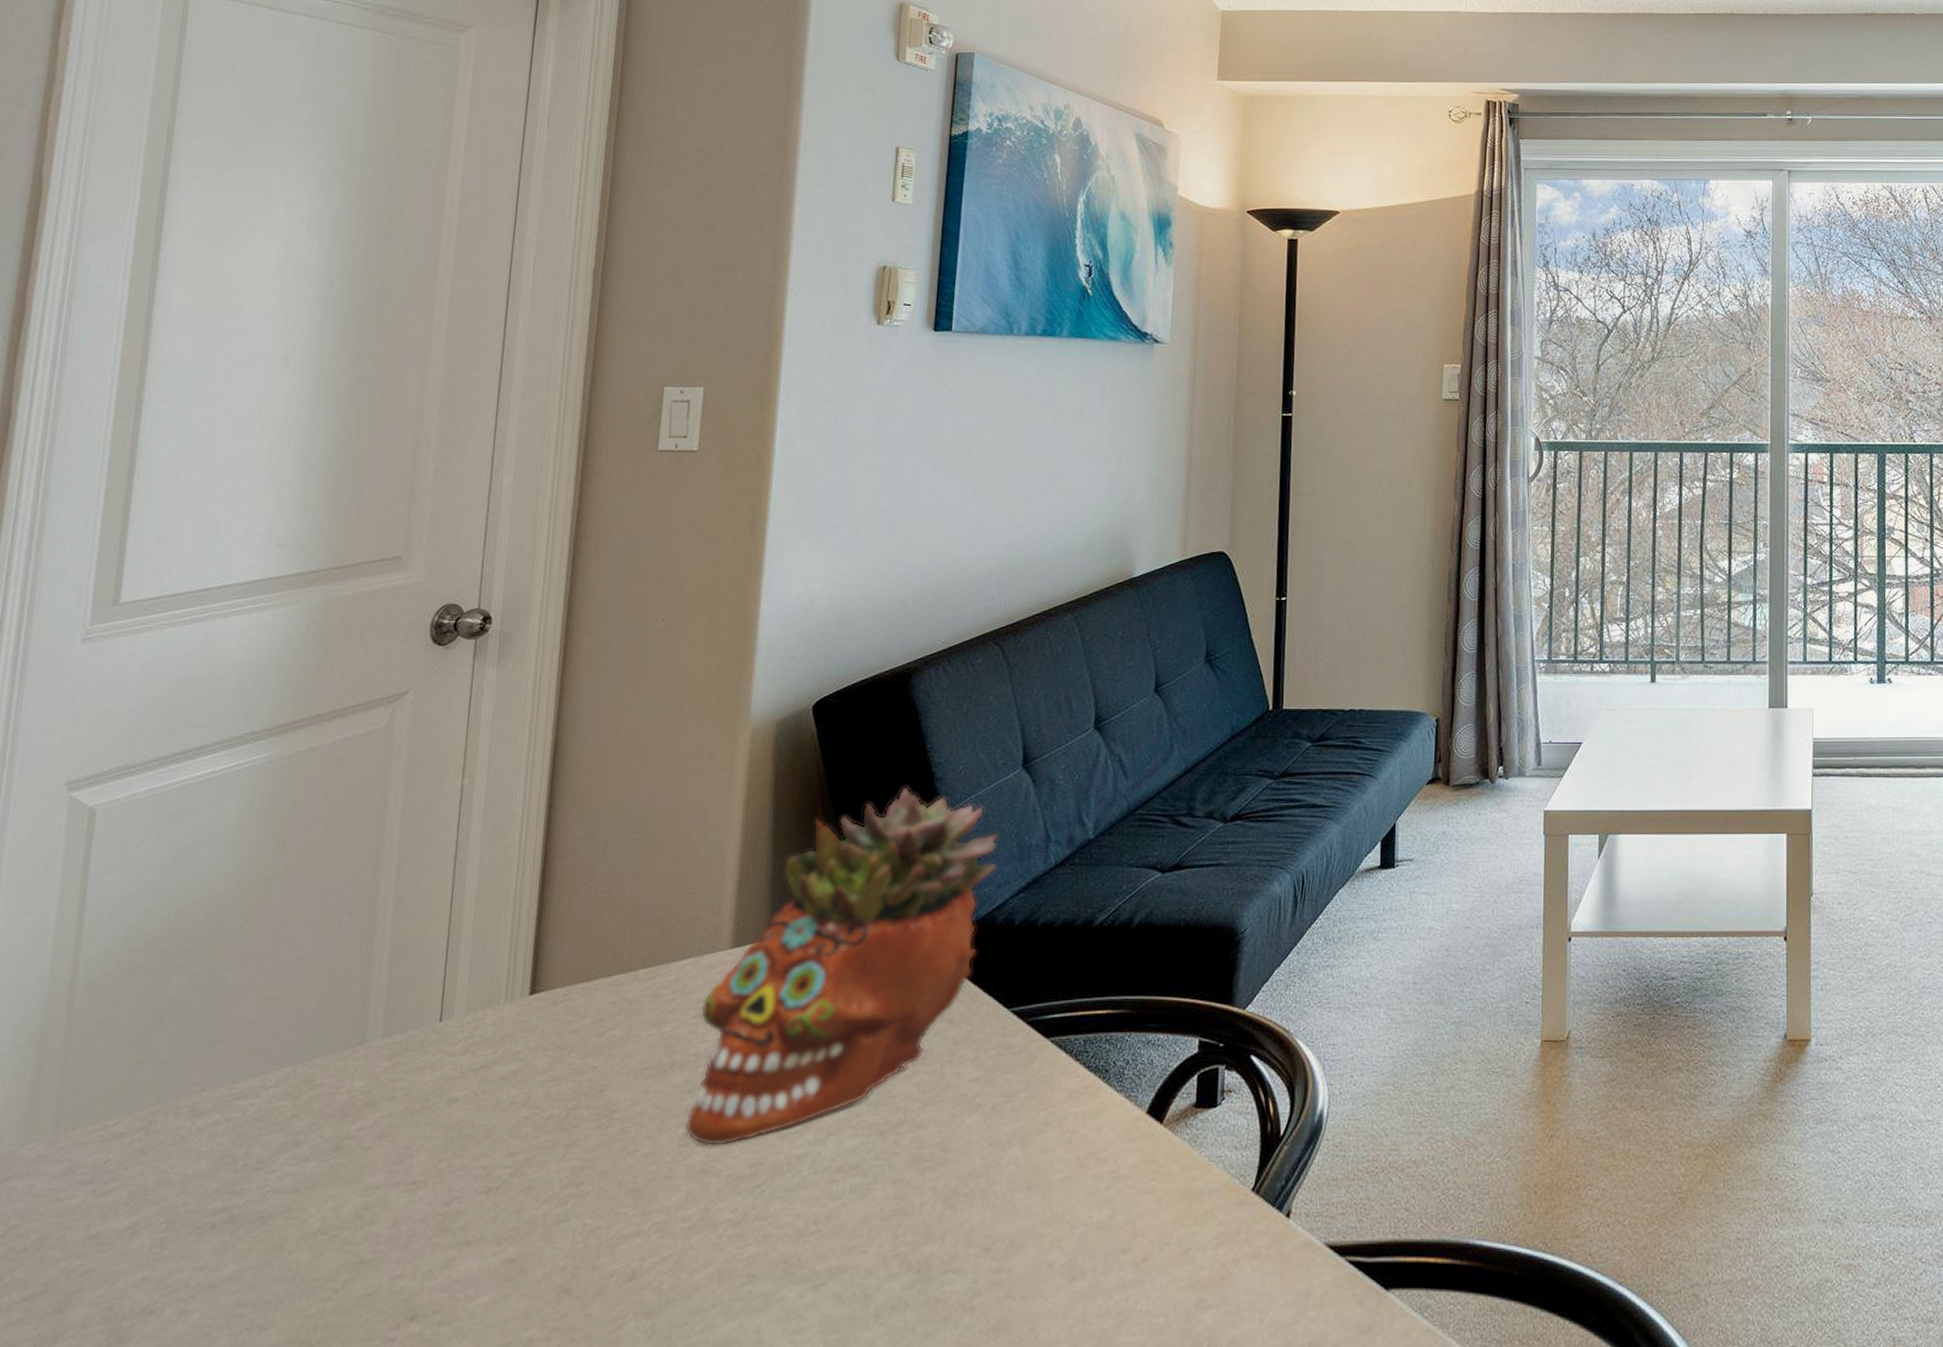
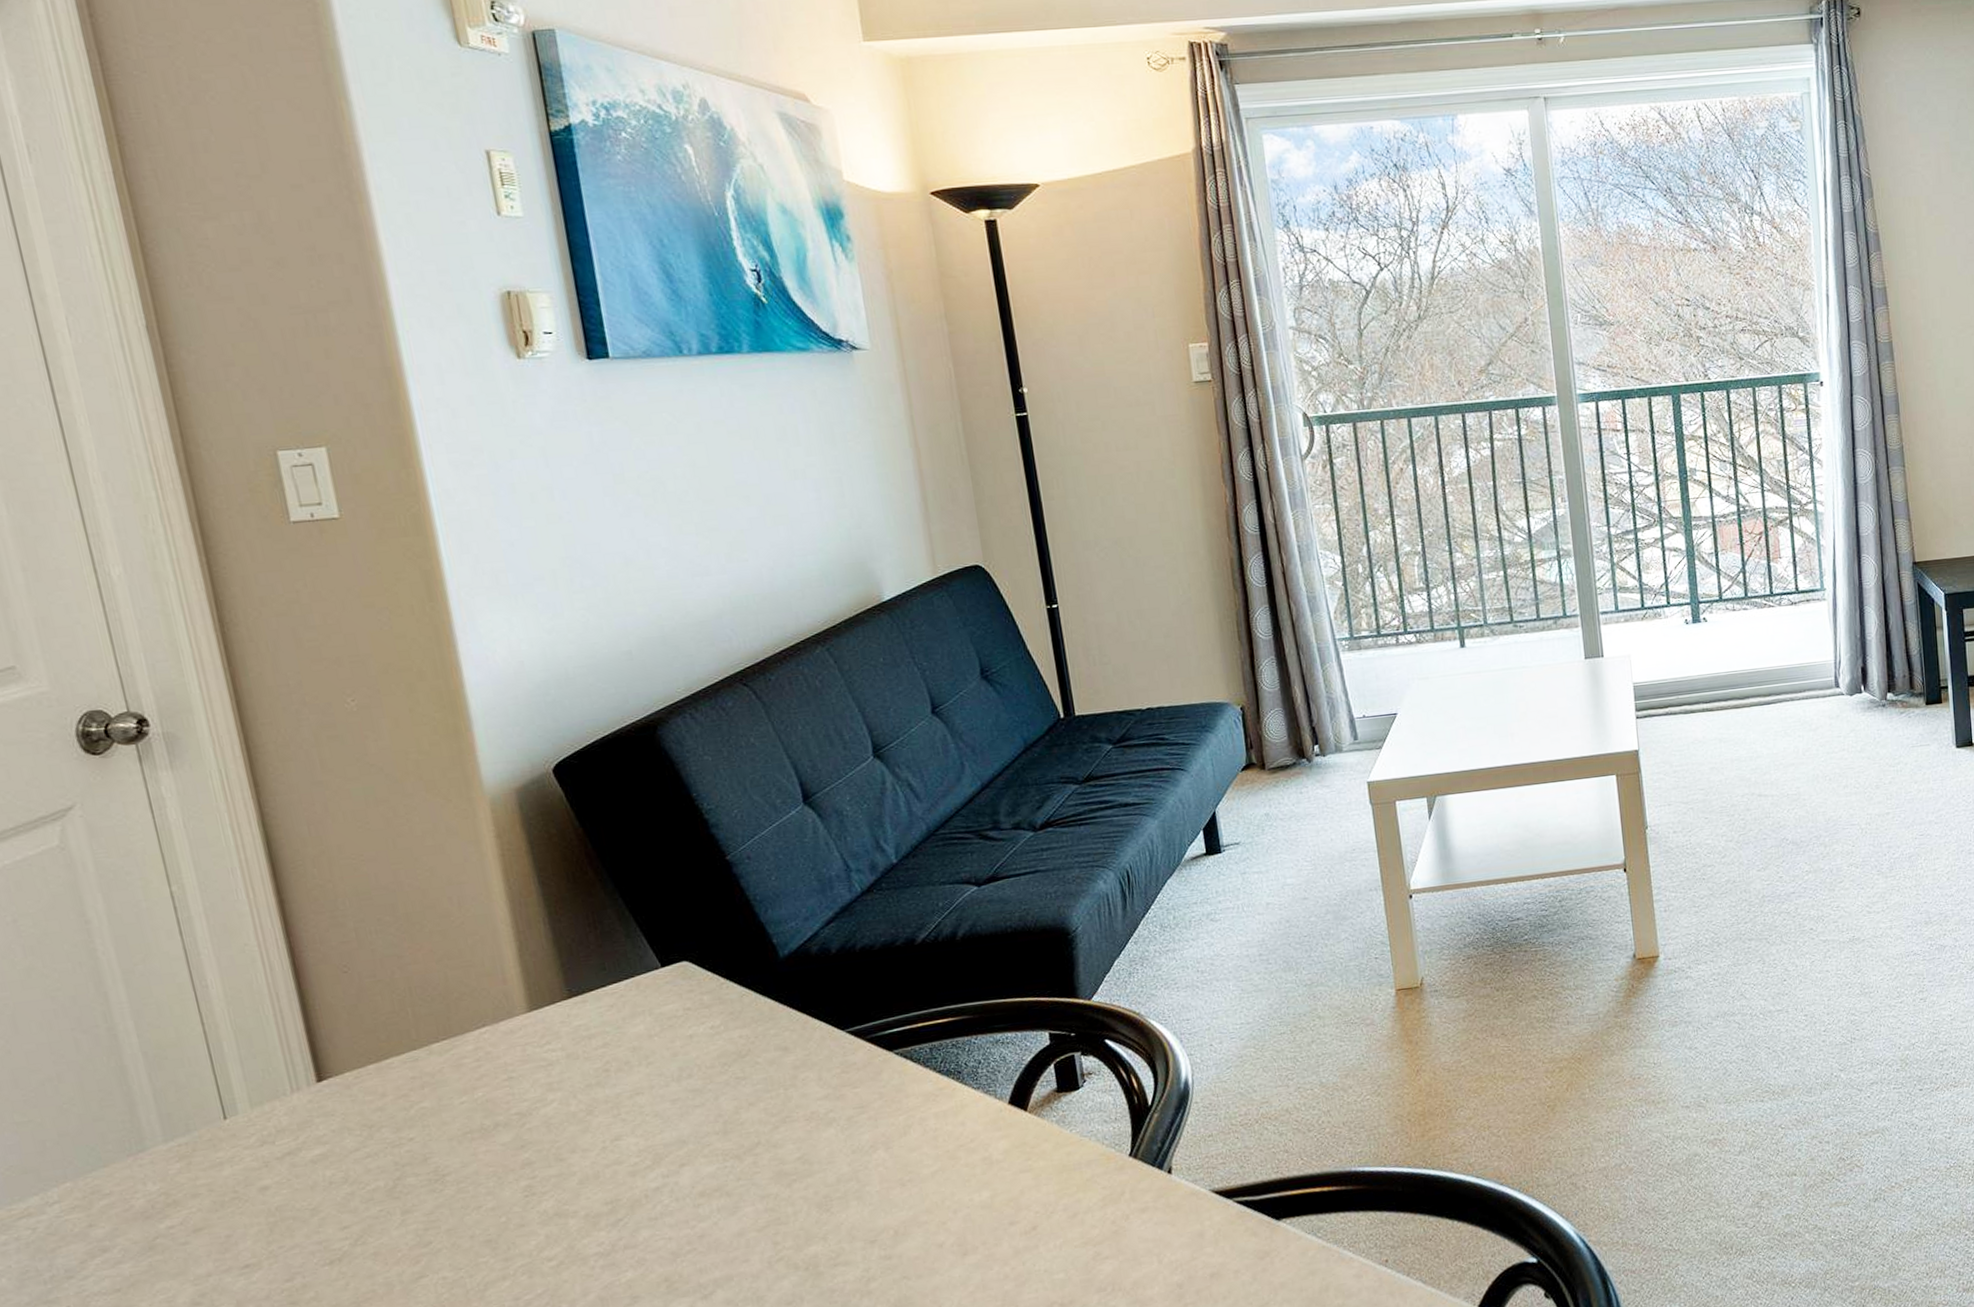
succulent planter: present [684,787,999,1147] -> none [511,836,799,1193]

